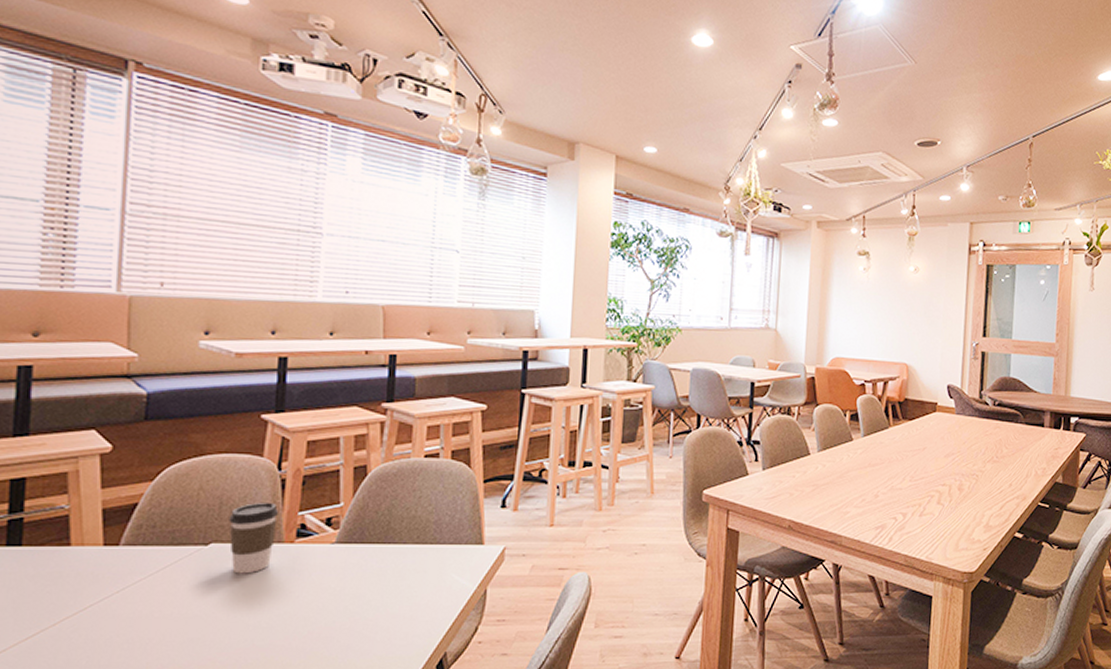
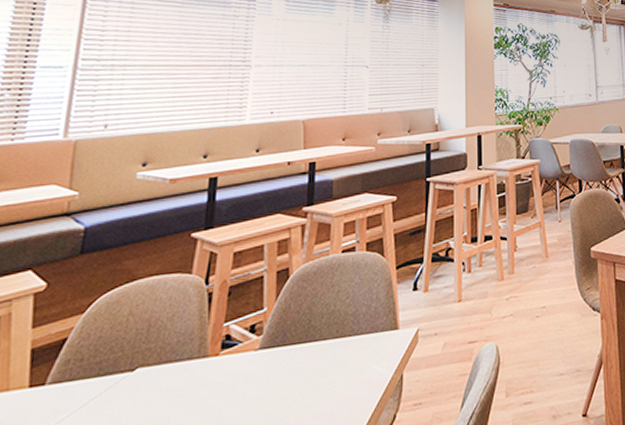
coffee cup: present [229,502,278,574] -> none [156,317,204,397]

